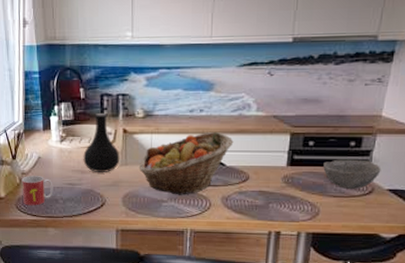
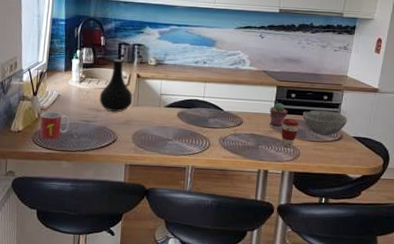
fruit basket: present [140,131,234,195] -> none [149,81,231,135]
potted succulent: none [281,152,304,181] -> present [269,102,288,127]
coffee cup: none [296,171,318,206] -> present [281,118,299,148]

